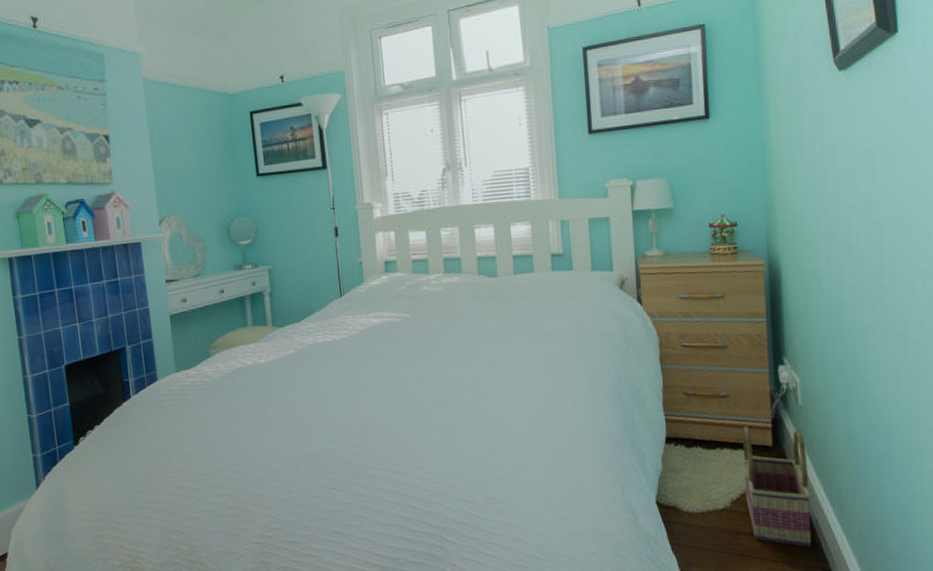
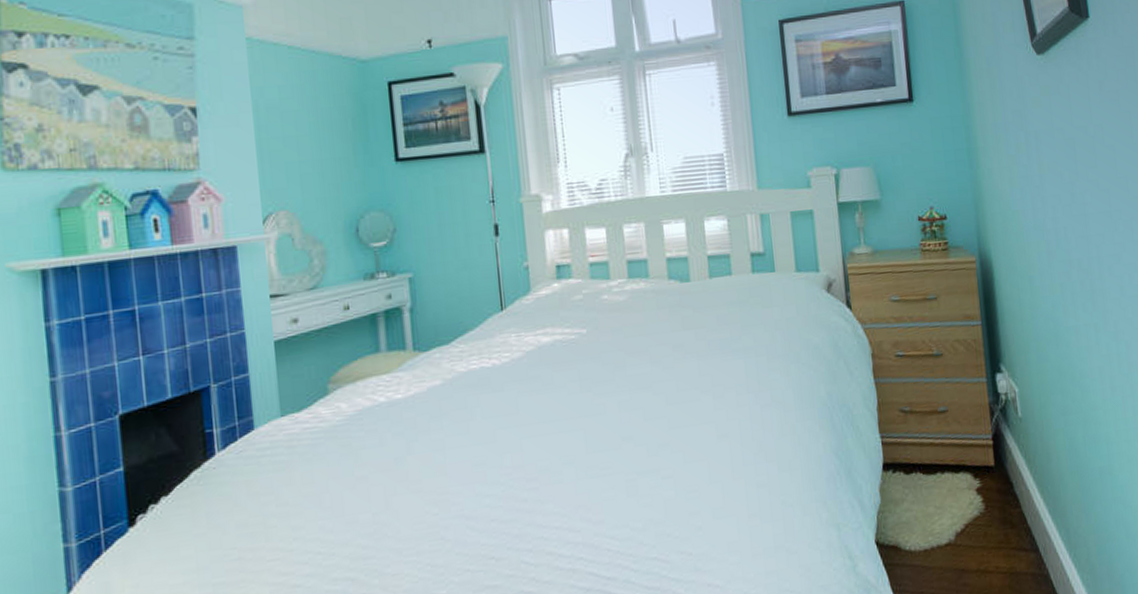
basket: present [742,426,812,547] -> none [963,444,1041,581]

